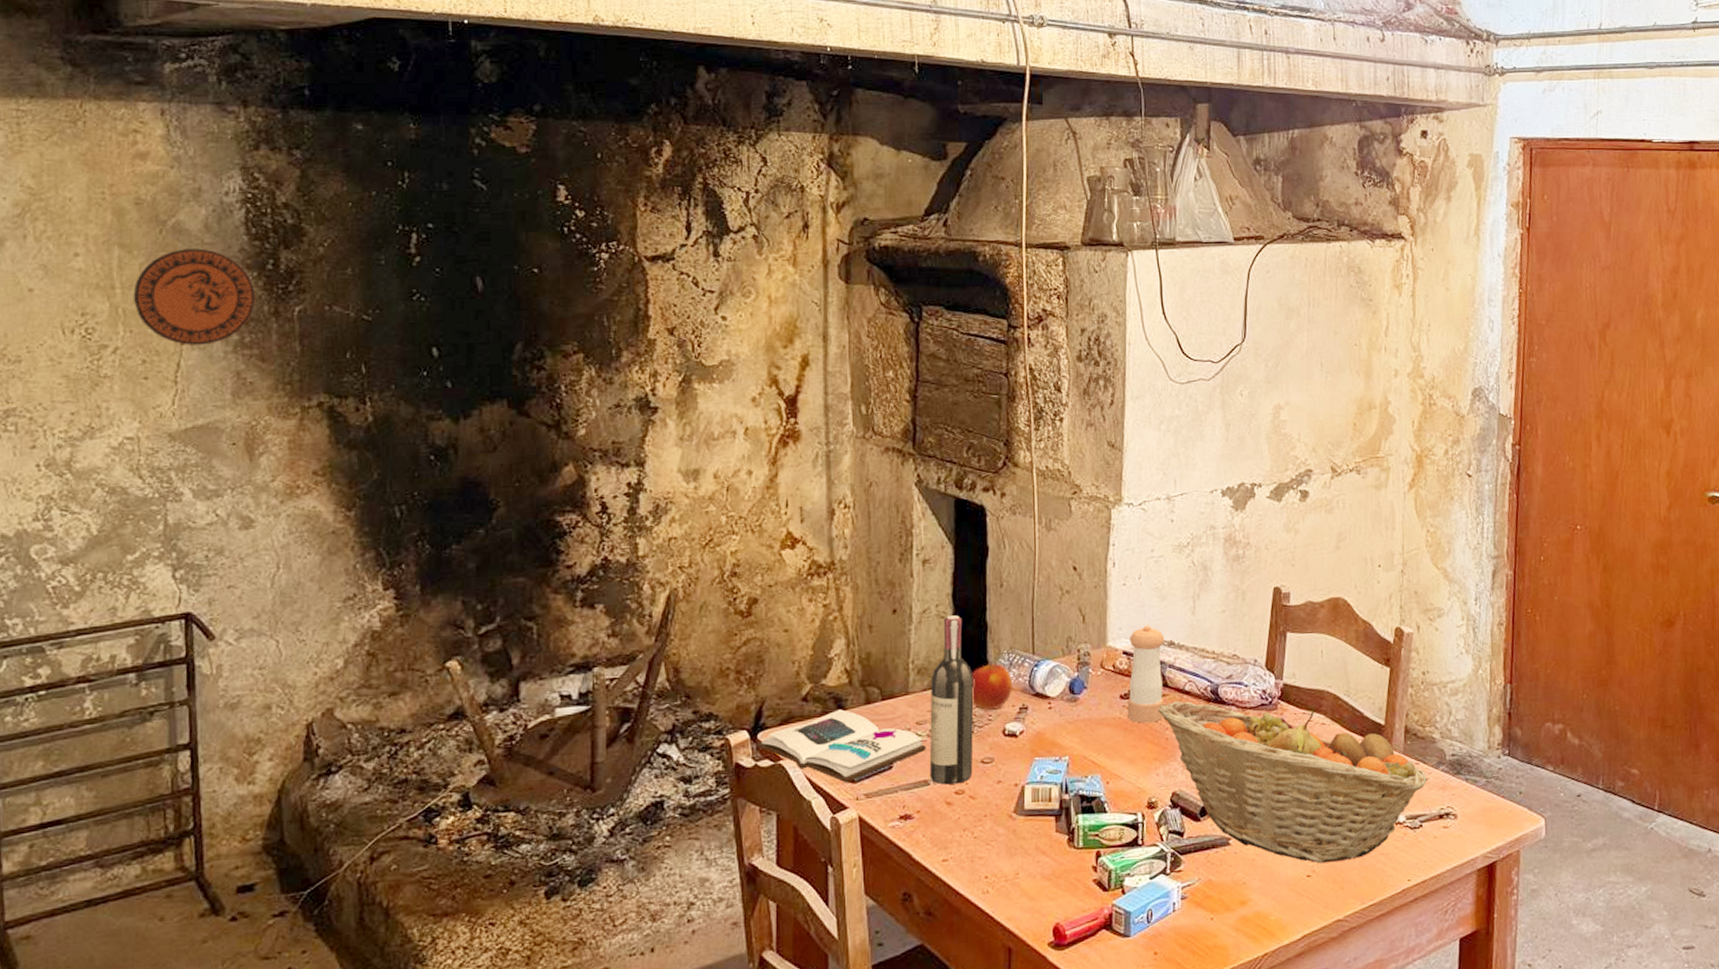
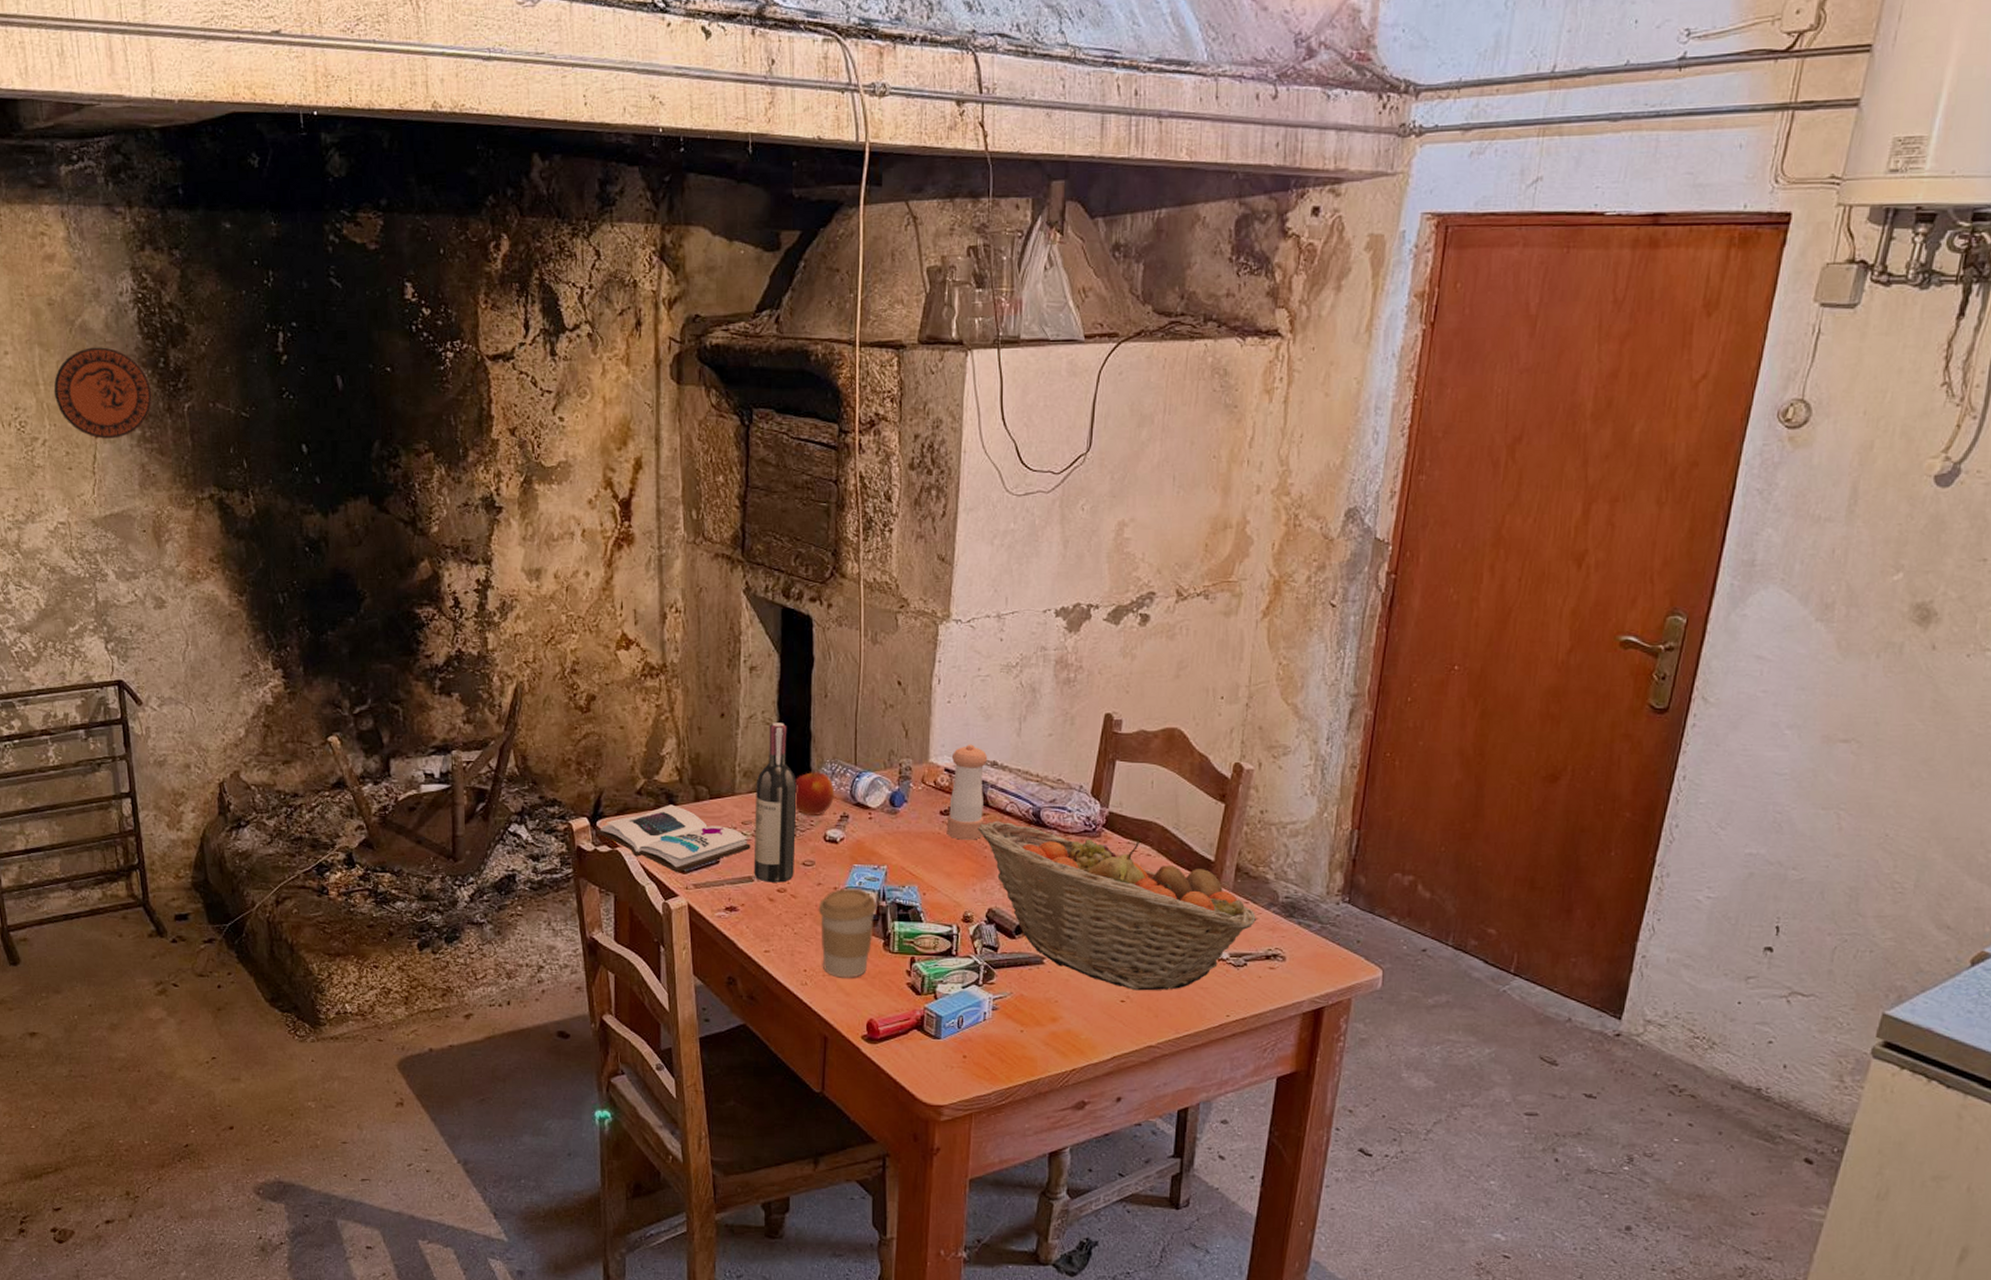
coffee cup: none [998,782,1059,881] -> present [818,888,876,978]

